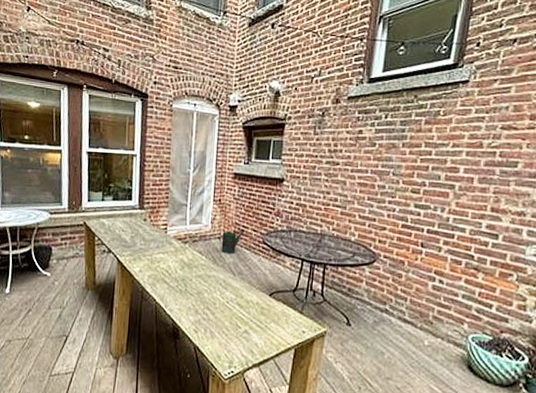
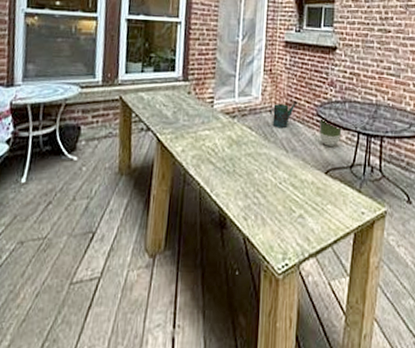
planter: none [265,245,287,272] -> present [319,117,342,146]

